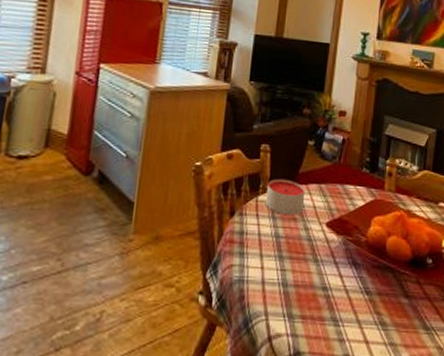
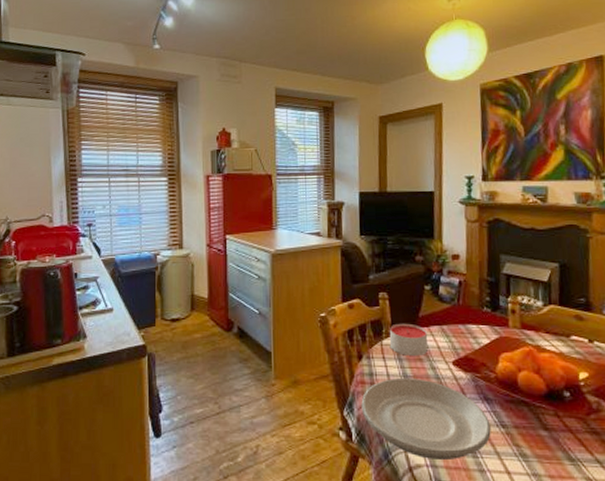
plate: none [226,237,356,330] -> present [361,377,491,461]

